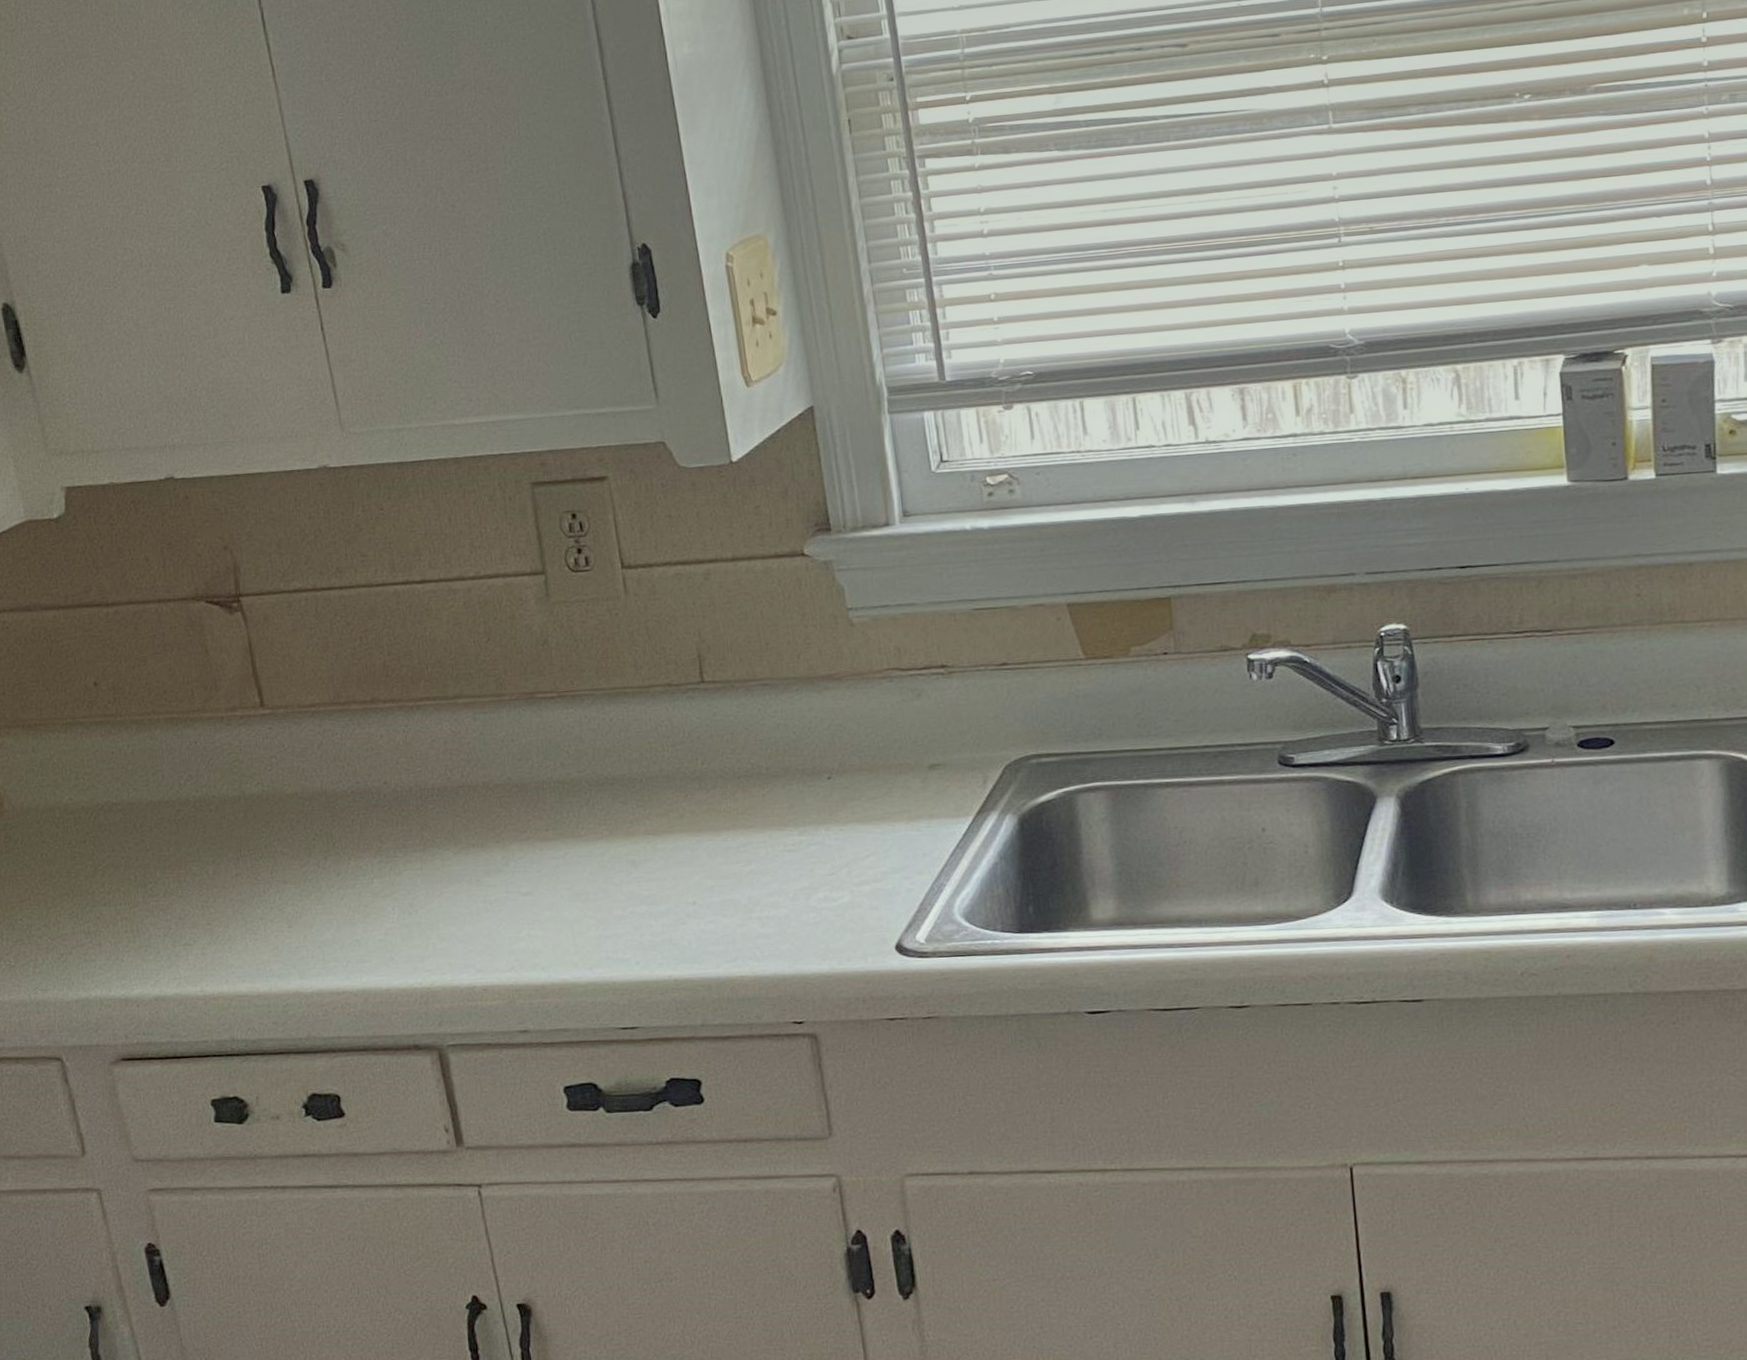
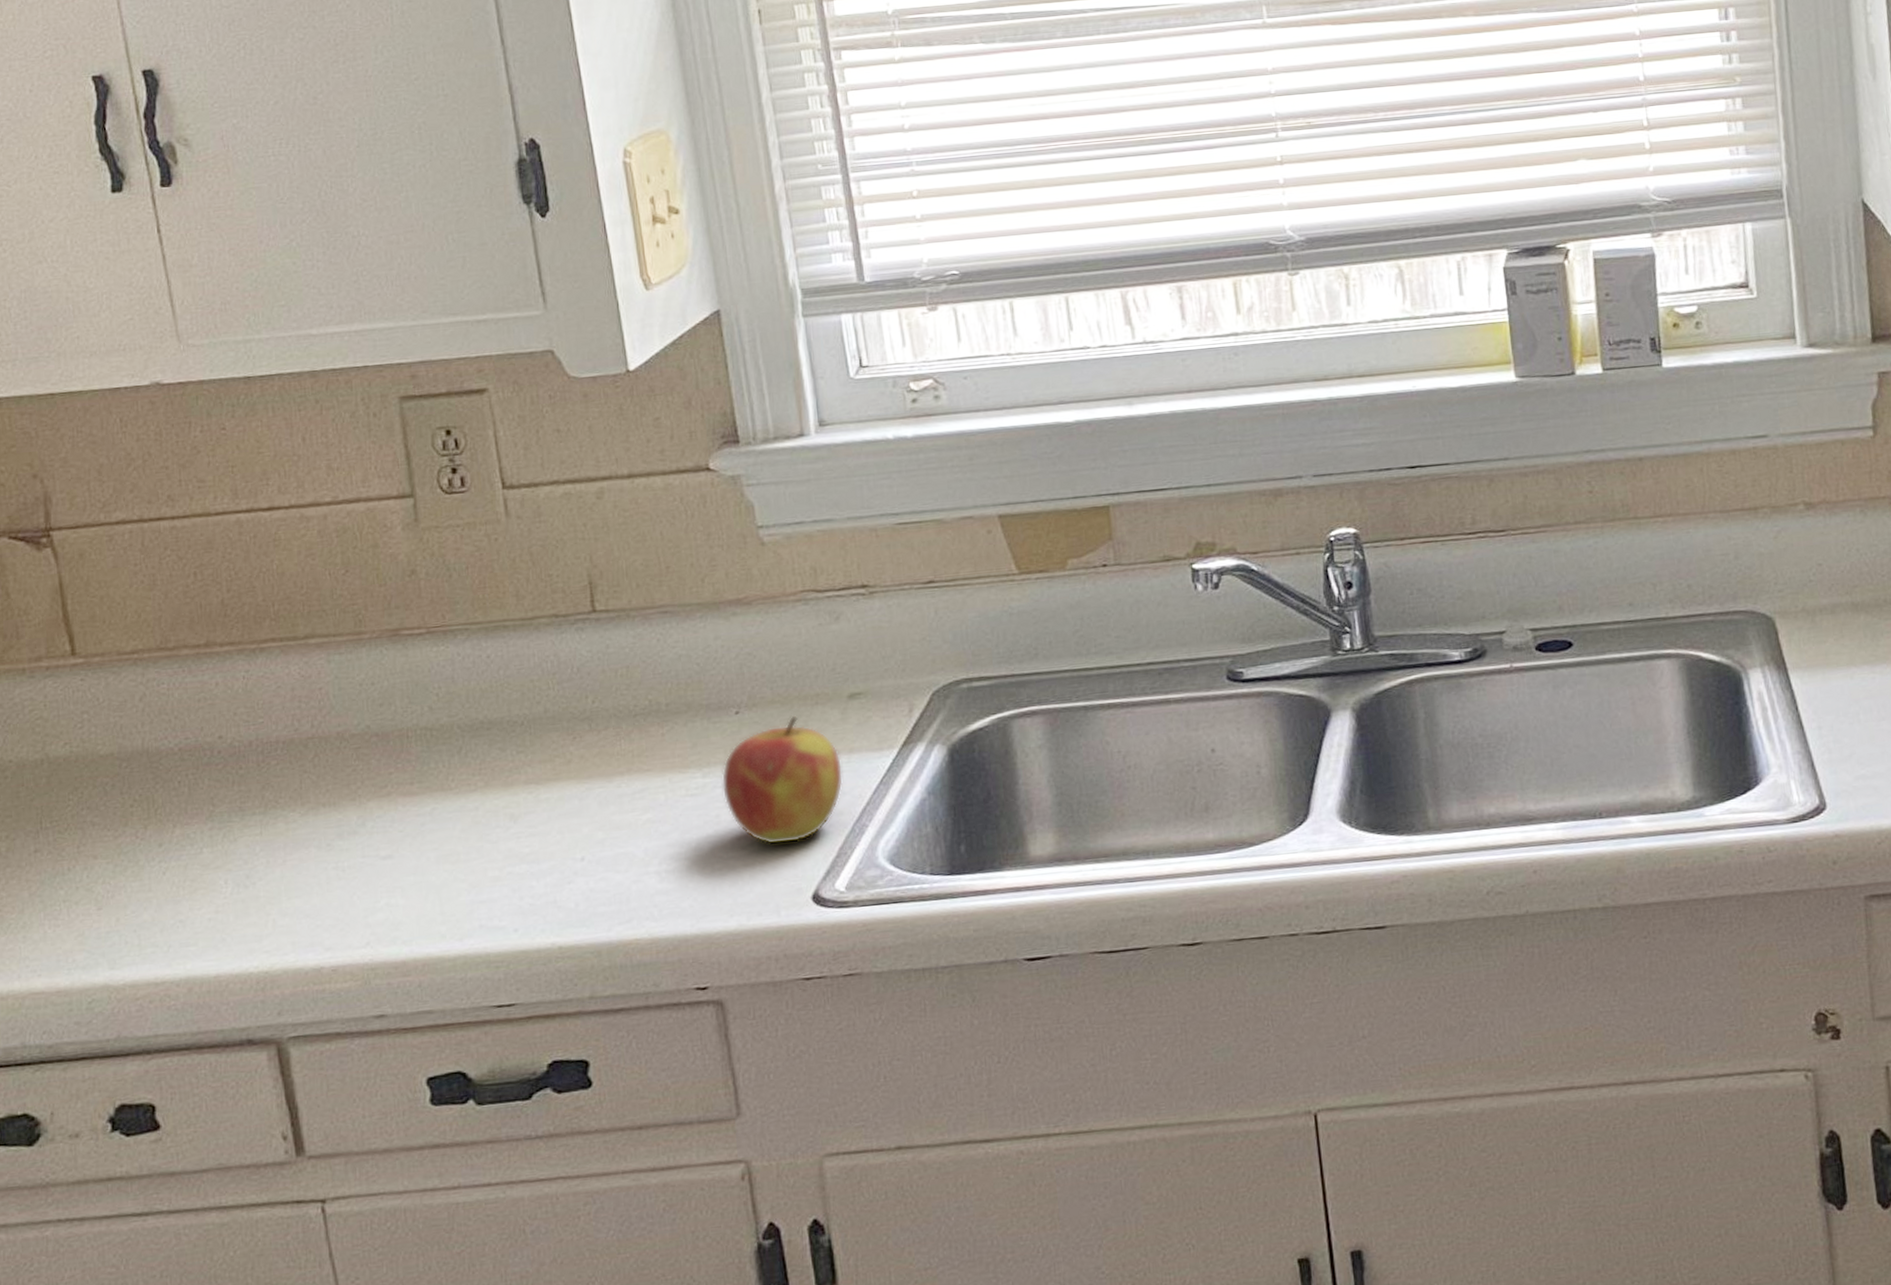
apple: none [815,782,924,899] -> present [721,715,844,845]

